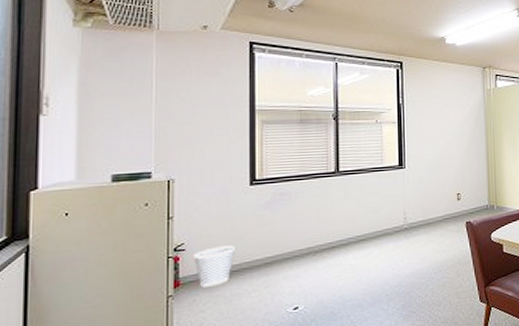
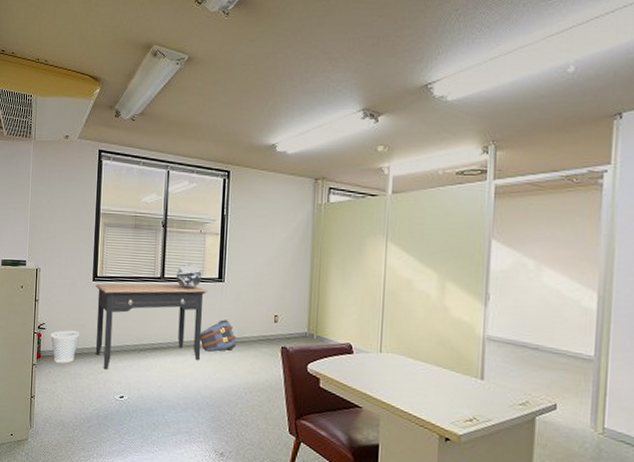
desk: none [254,177,389,283] -> present [95,283,208,370]
decorative globe: none [352,154,381,181] -> present [176,263,202,290]
backpack: none [384,205,423,240] -> present [200,319,237,352]

